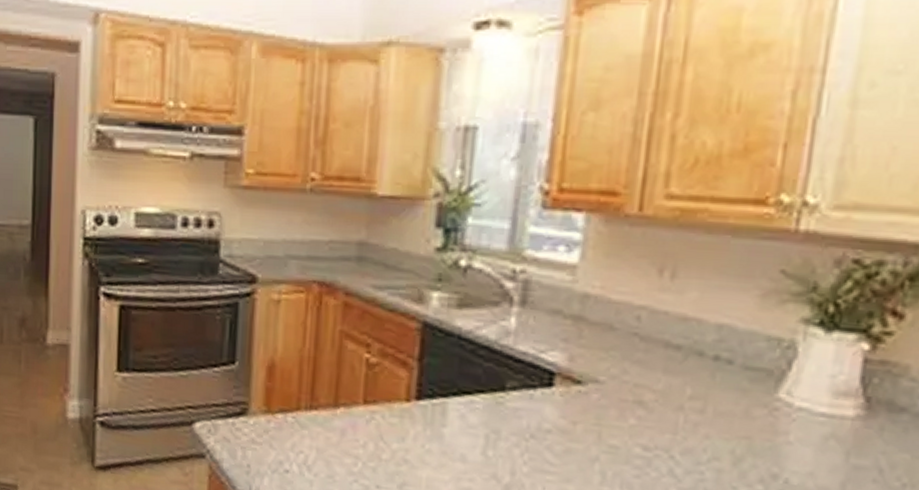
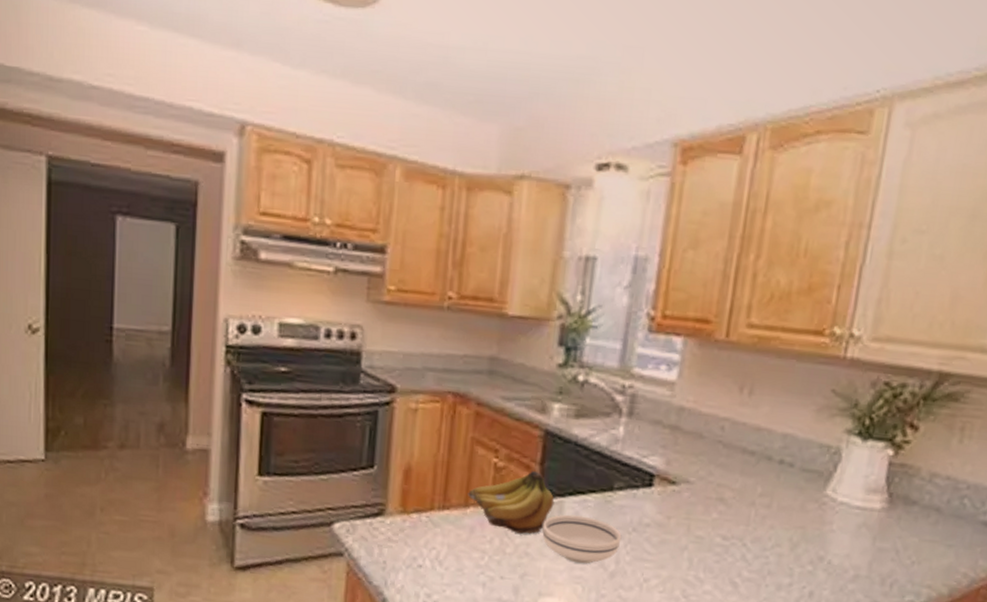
fruit: none [337,368,437,439] -> present [468,471,555,535]
bowl: none [423,417,518,475] -> present [542,514,622,564]

